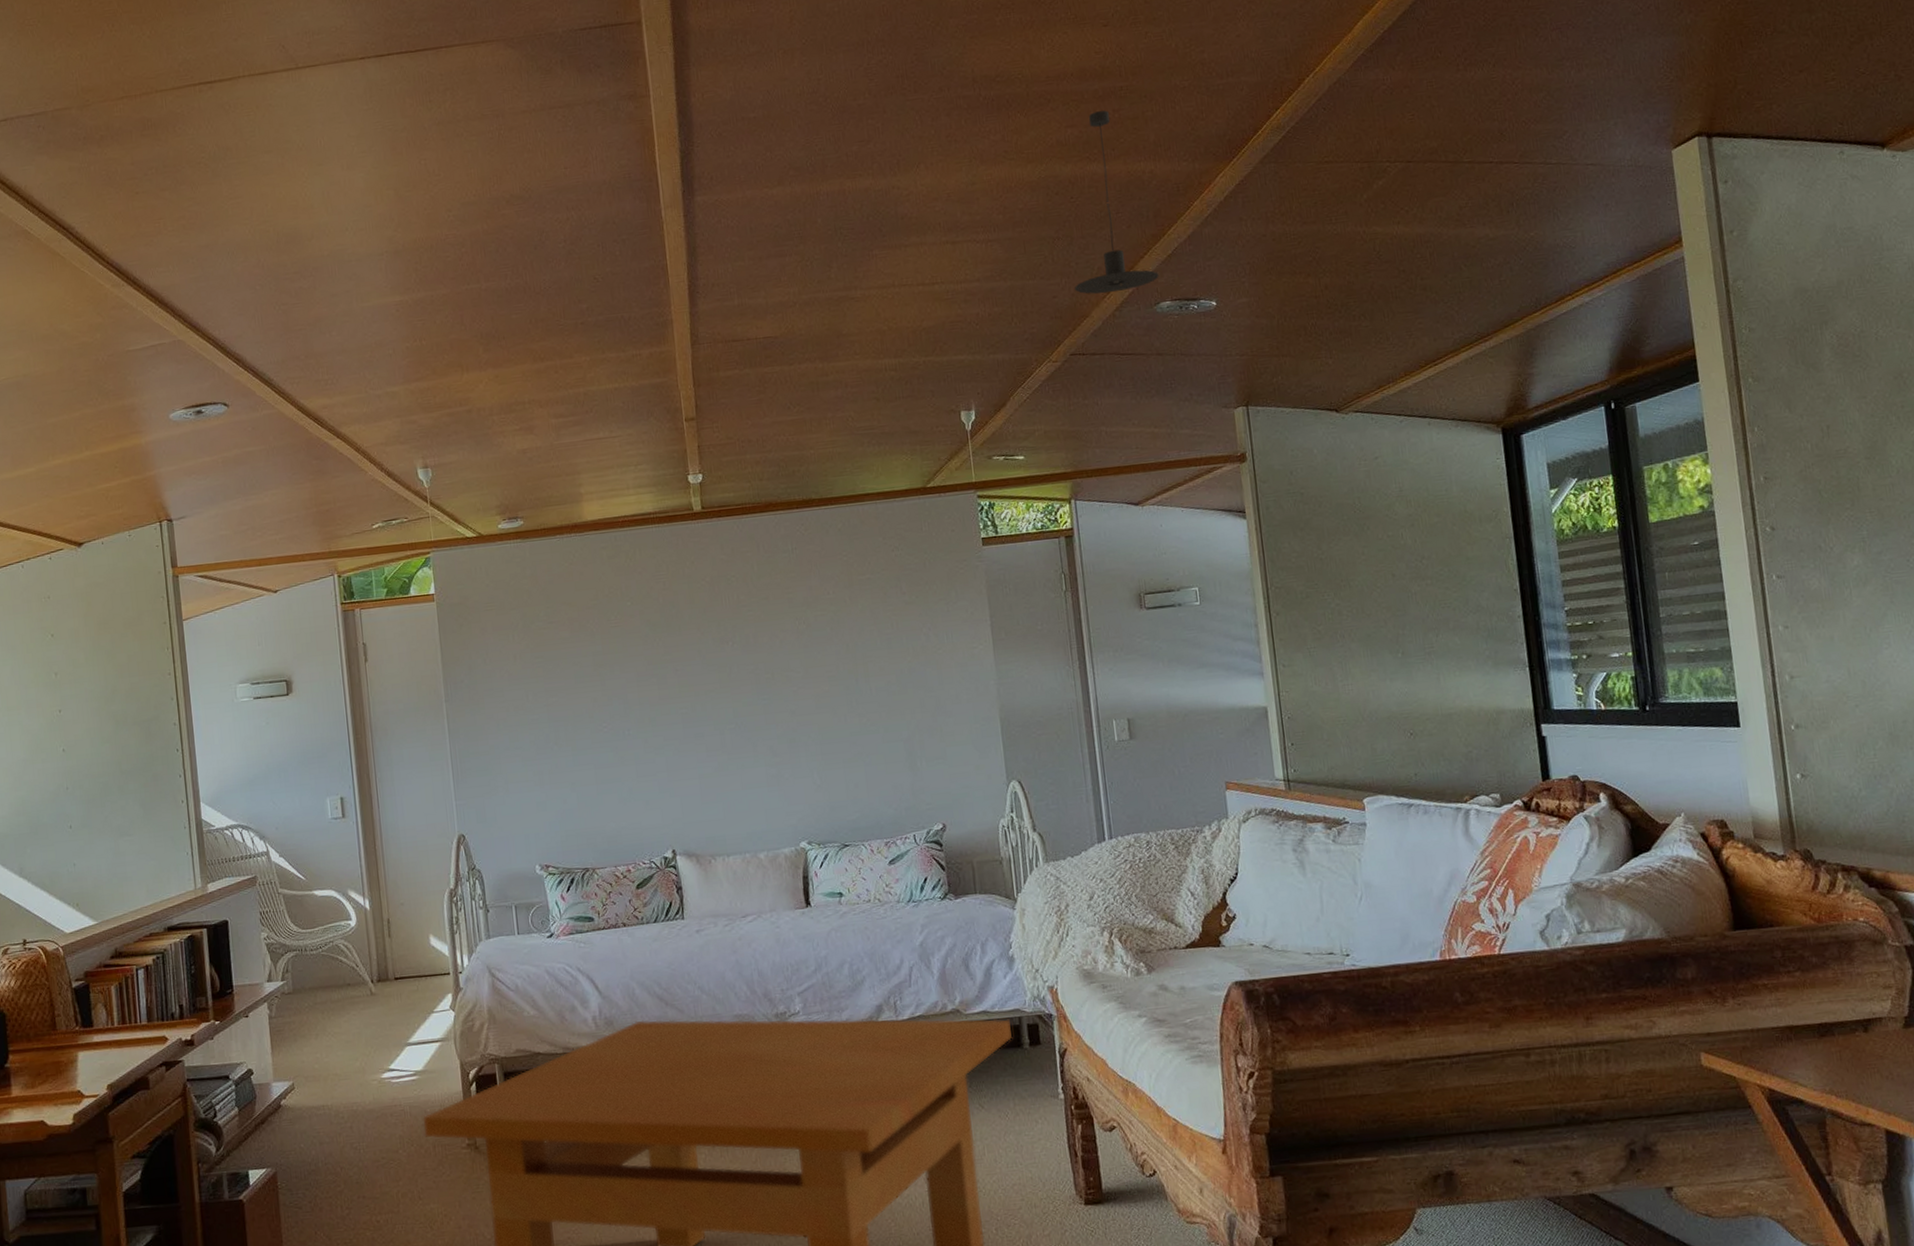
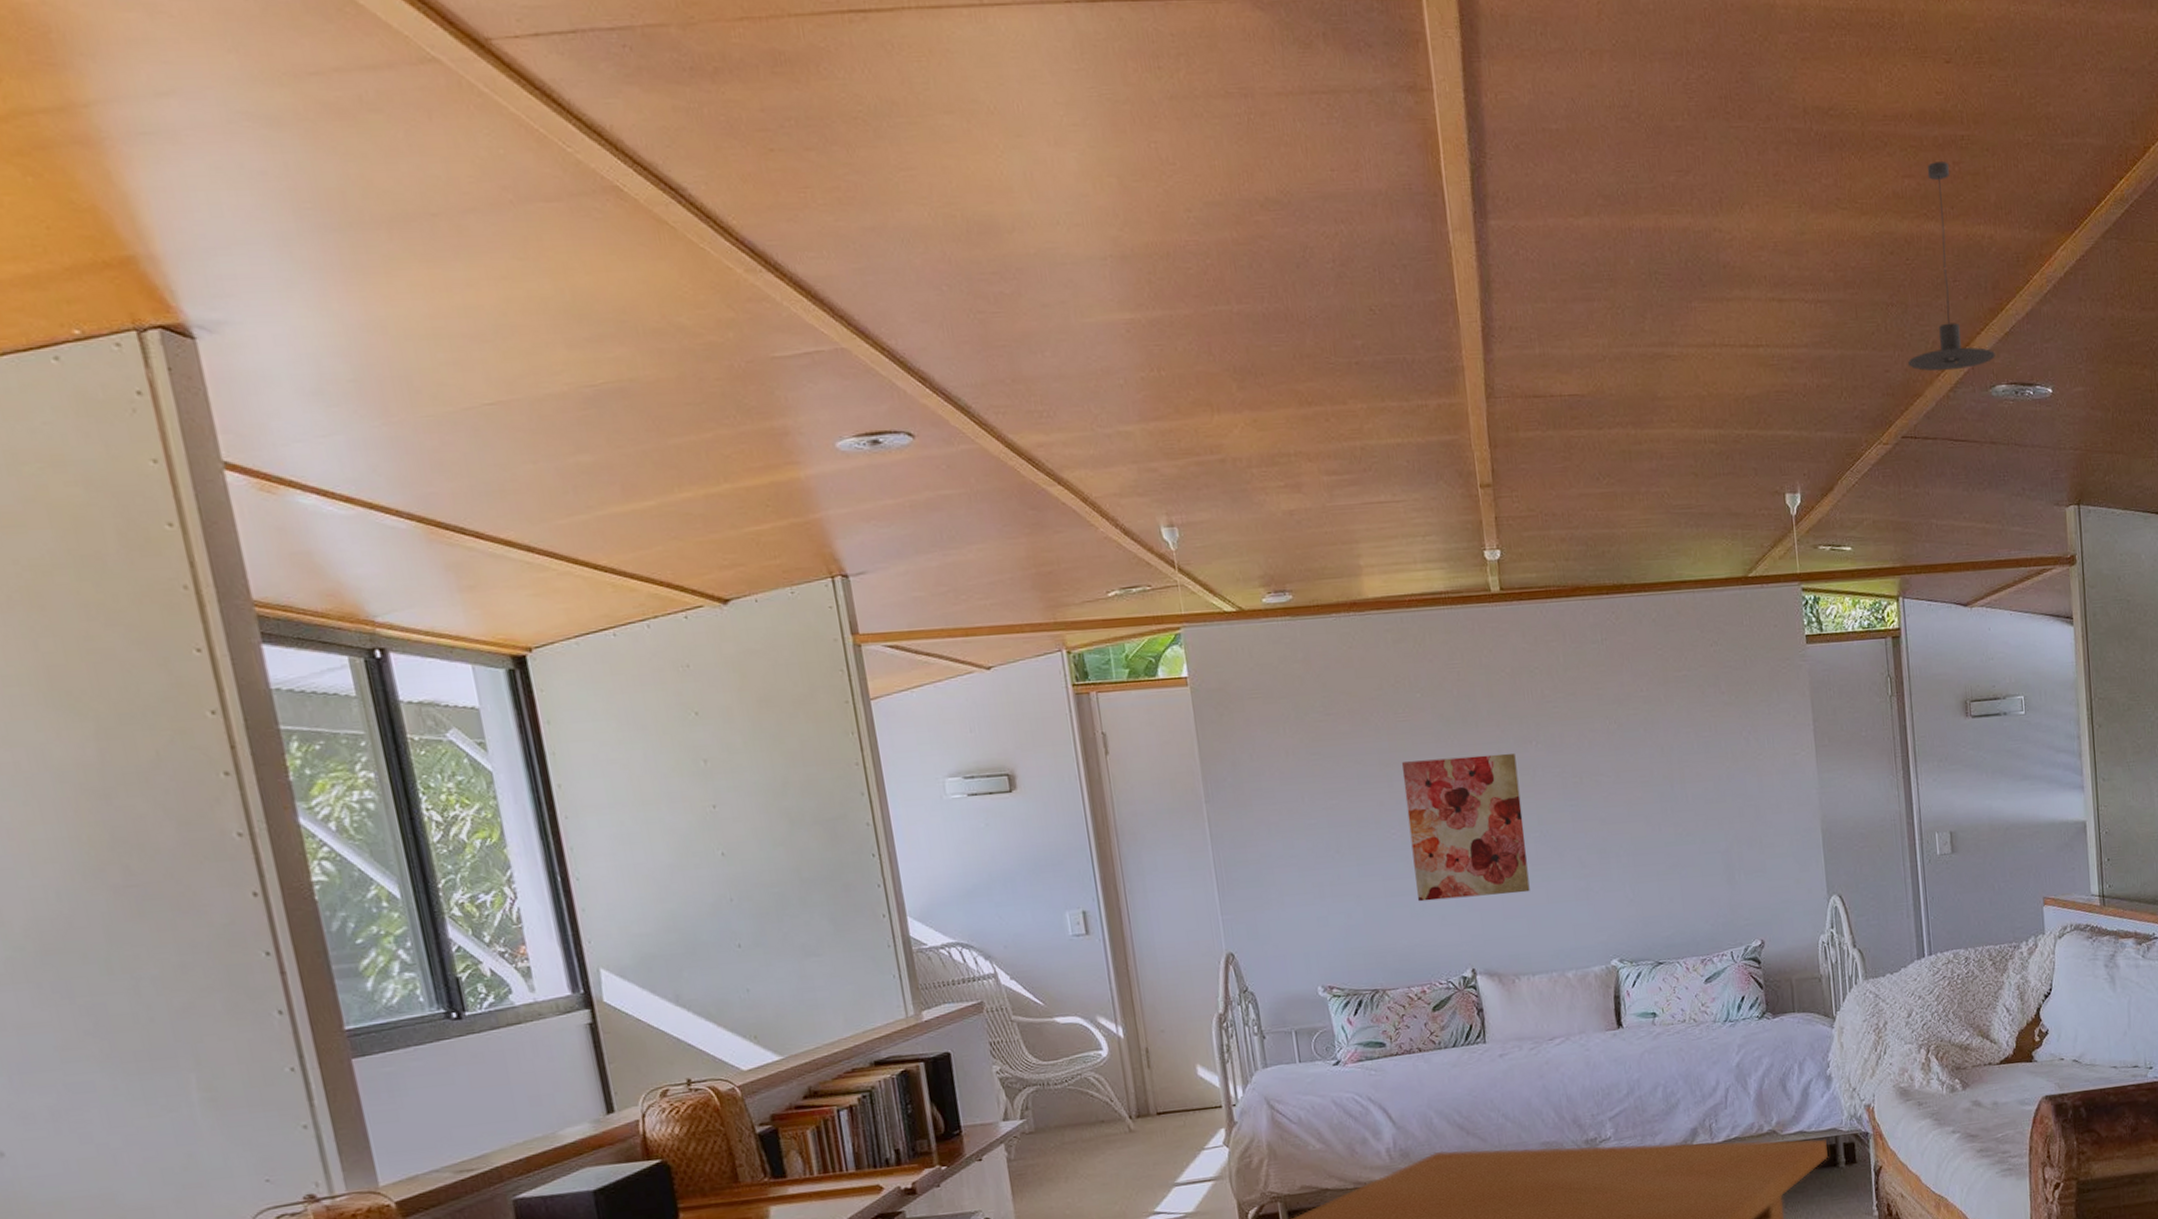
wall art: none [613,653,726,788] -> present [1402,753,1530,902]

